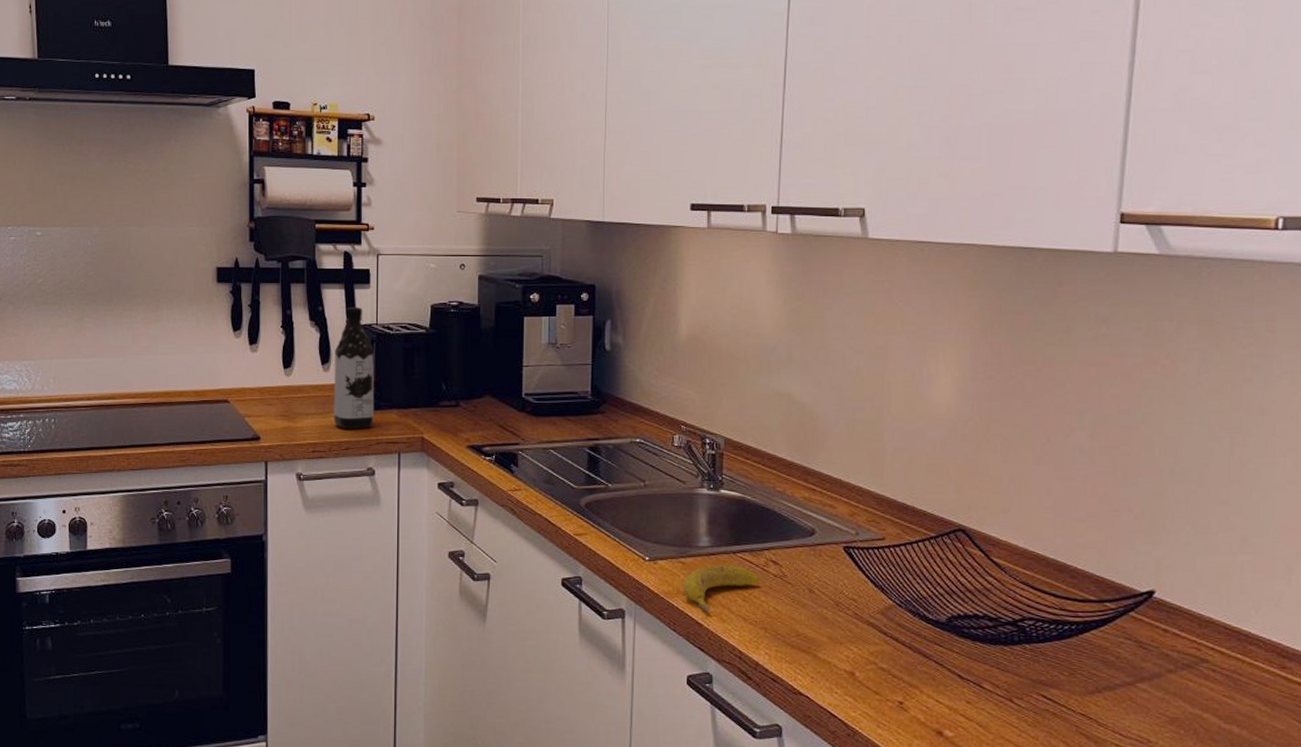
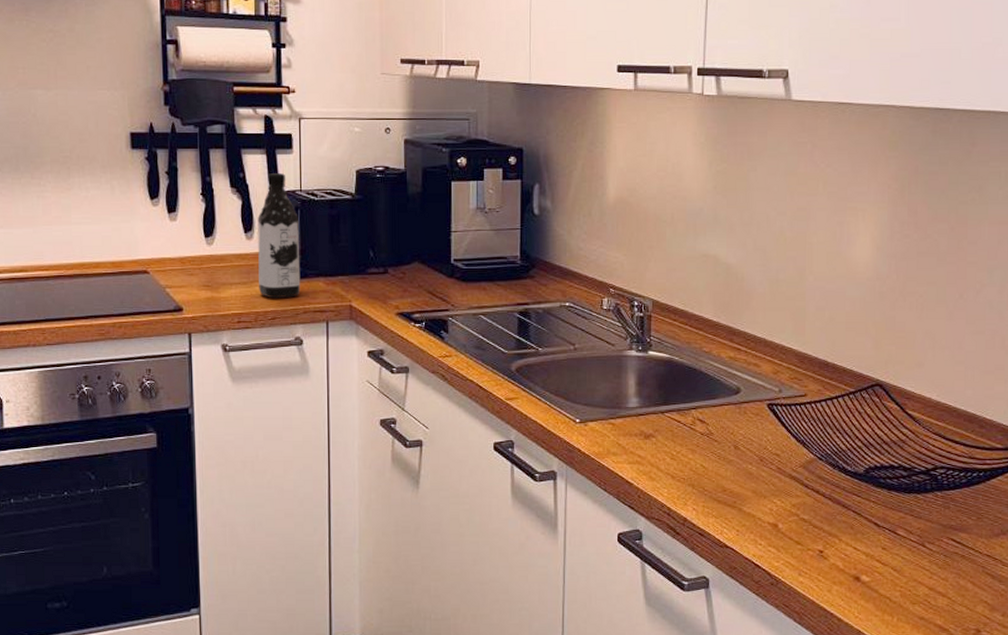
banana: present [682,564,759,611] -> none [613,424,687,470]

